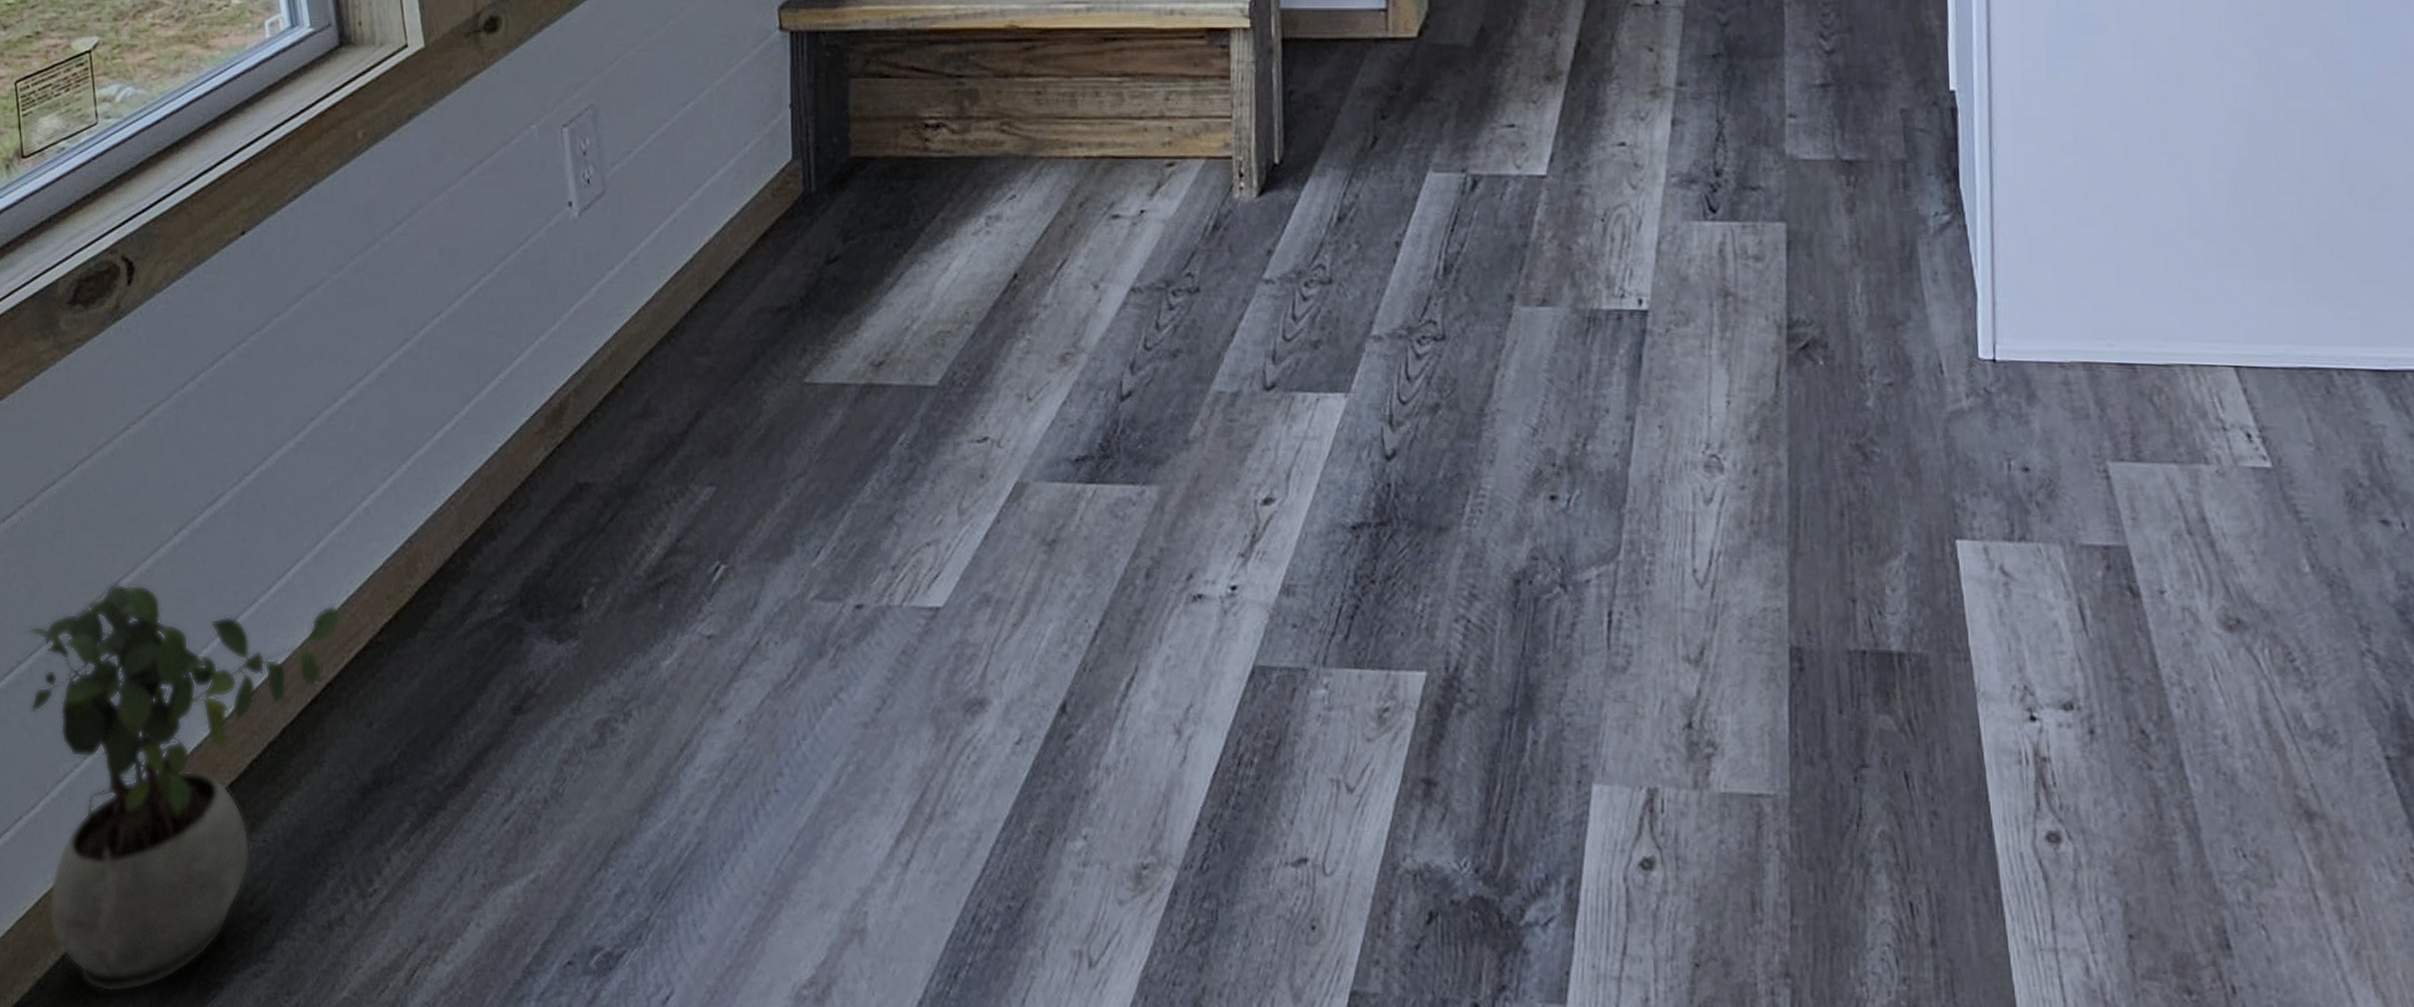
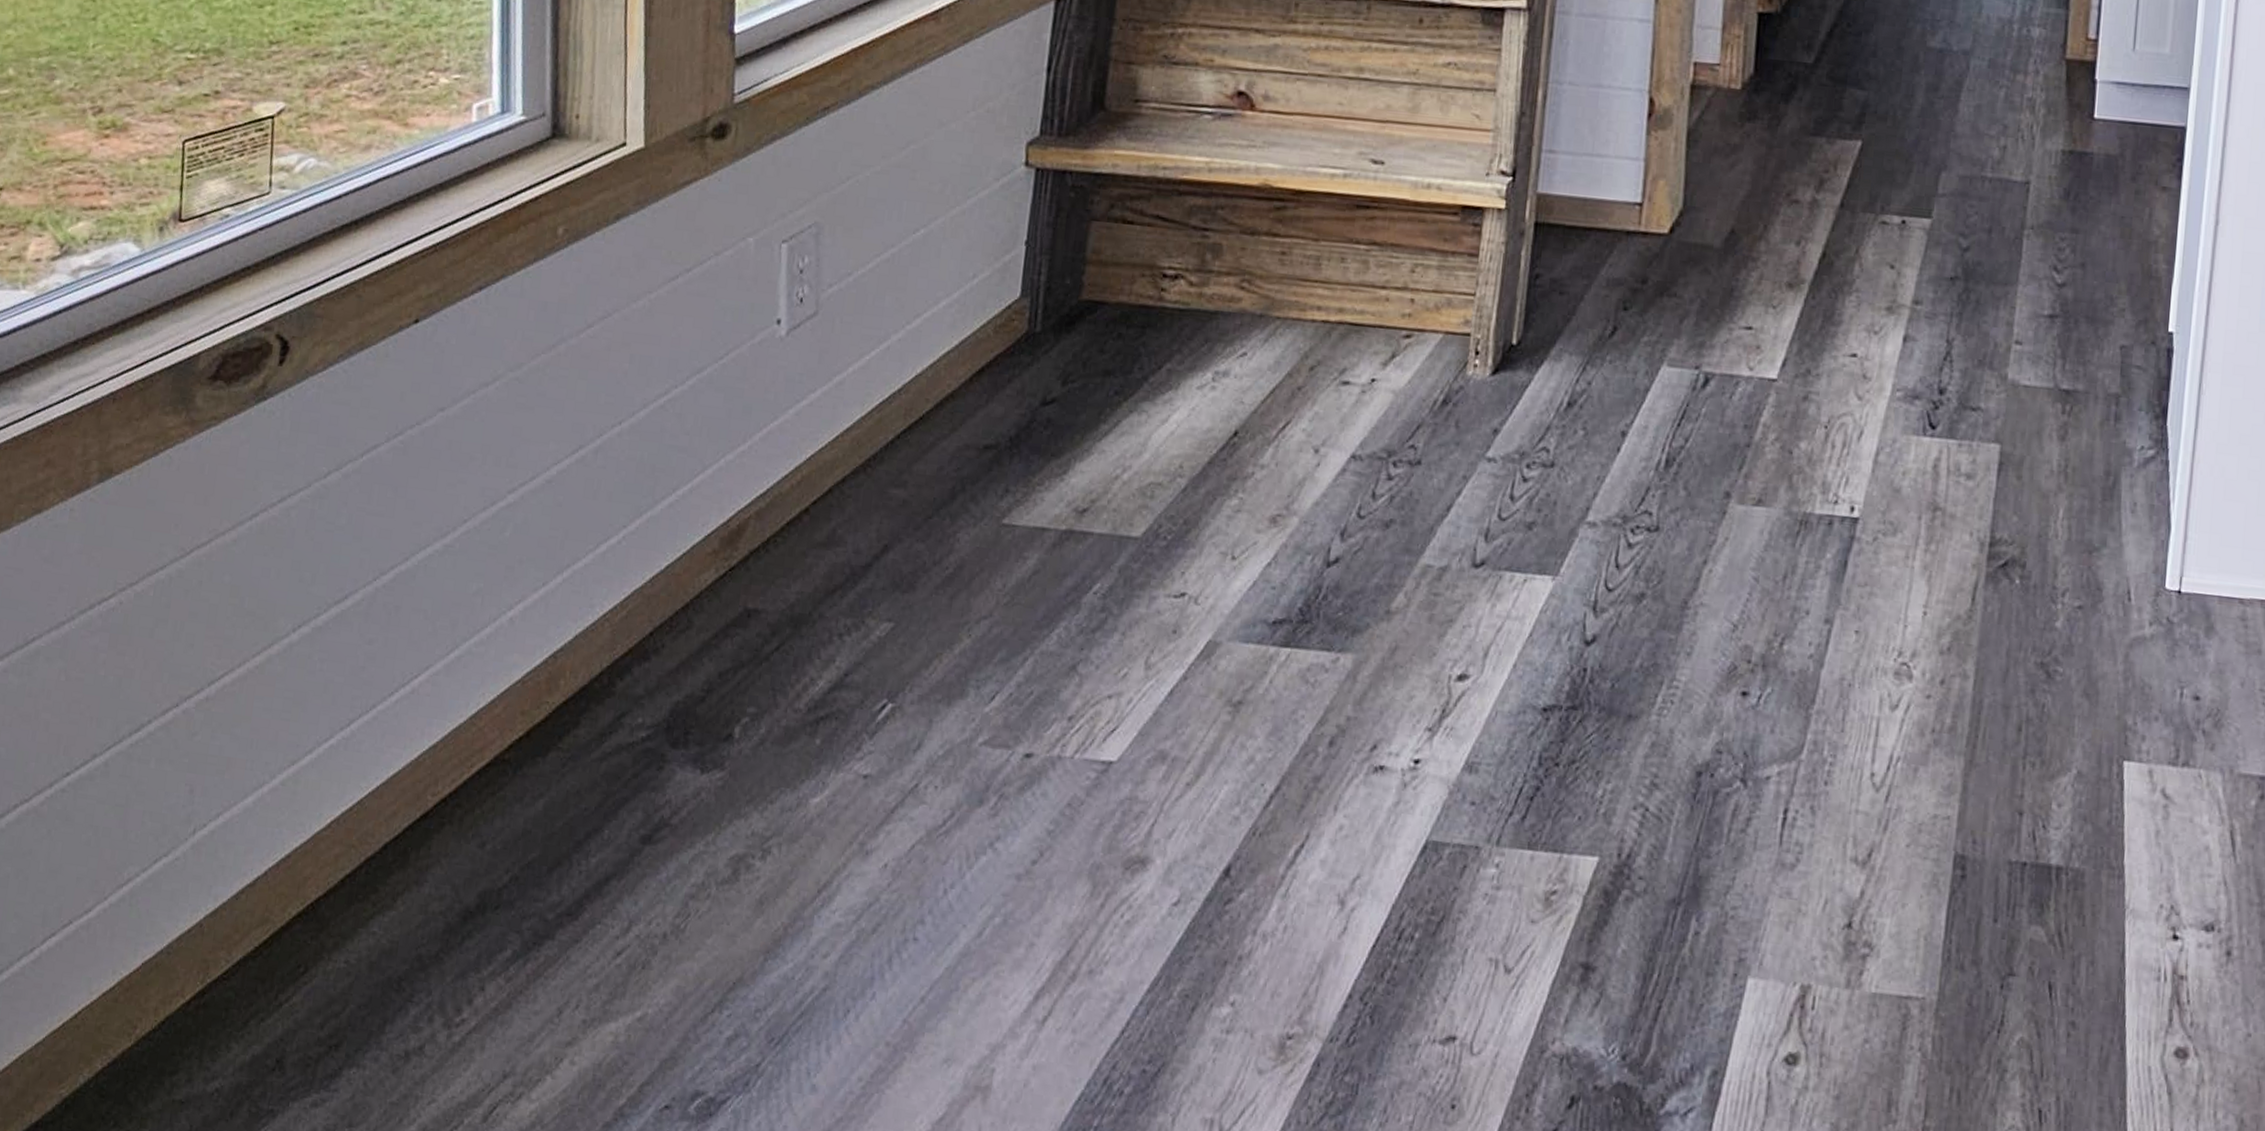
potted plant: present [23,583,341,993] -> none [87,678,467,1116]

